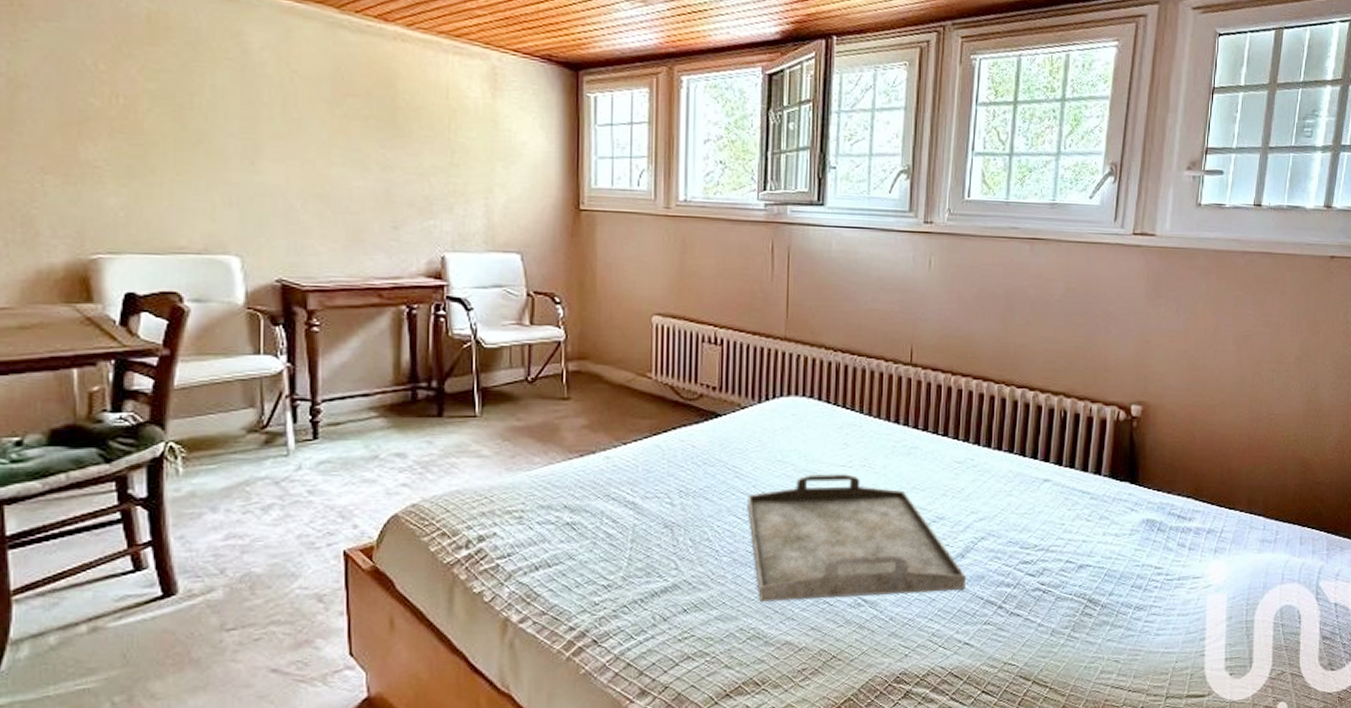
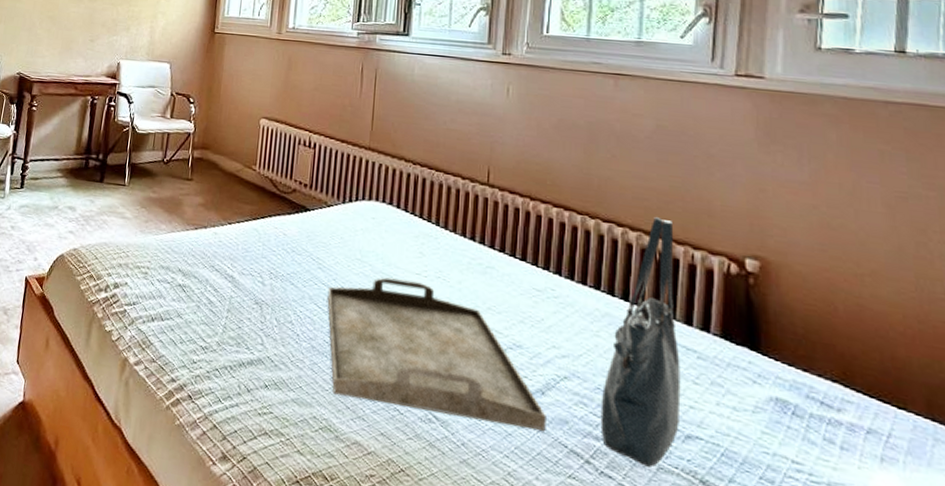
tote bag: none [1011,378,1077,599] -> present [600,217,681,468]

